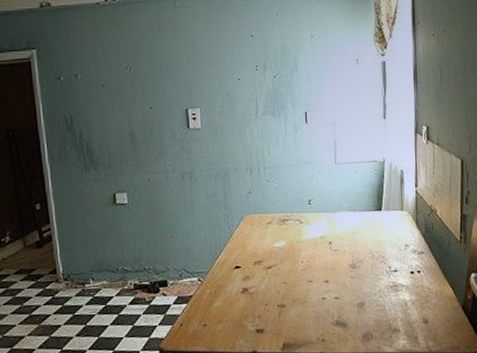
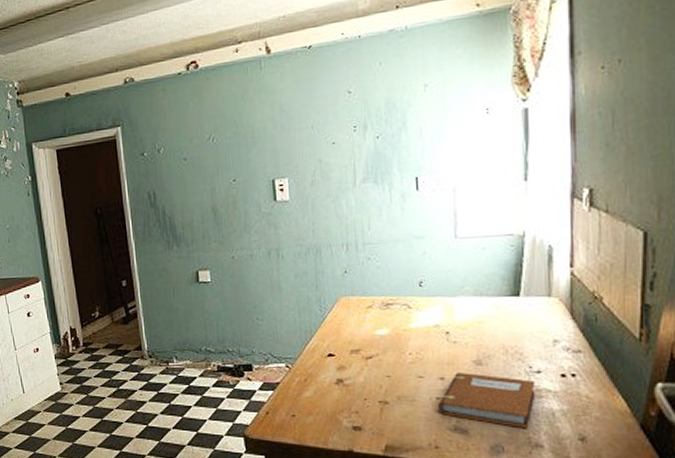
notebook: none [324,275,394,318] -> present [438,373,536,429]

